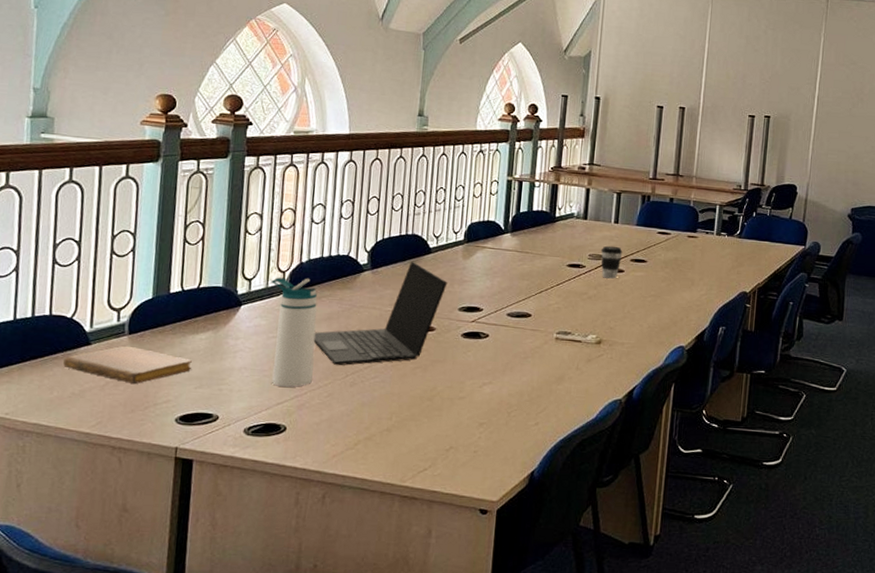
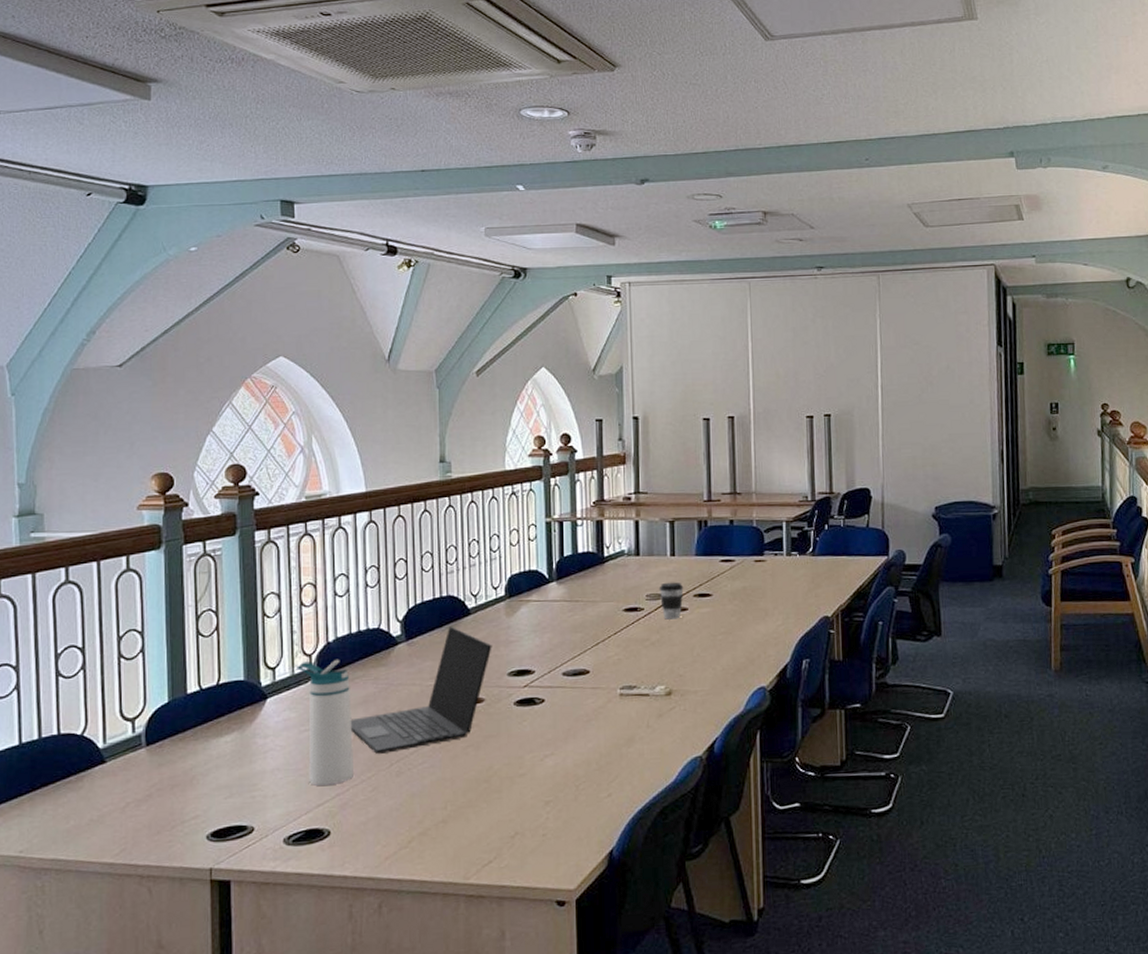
notebook: present [63,345,192,384] -> none [78,759,218,801]

